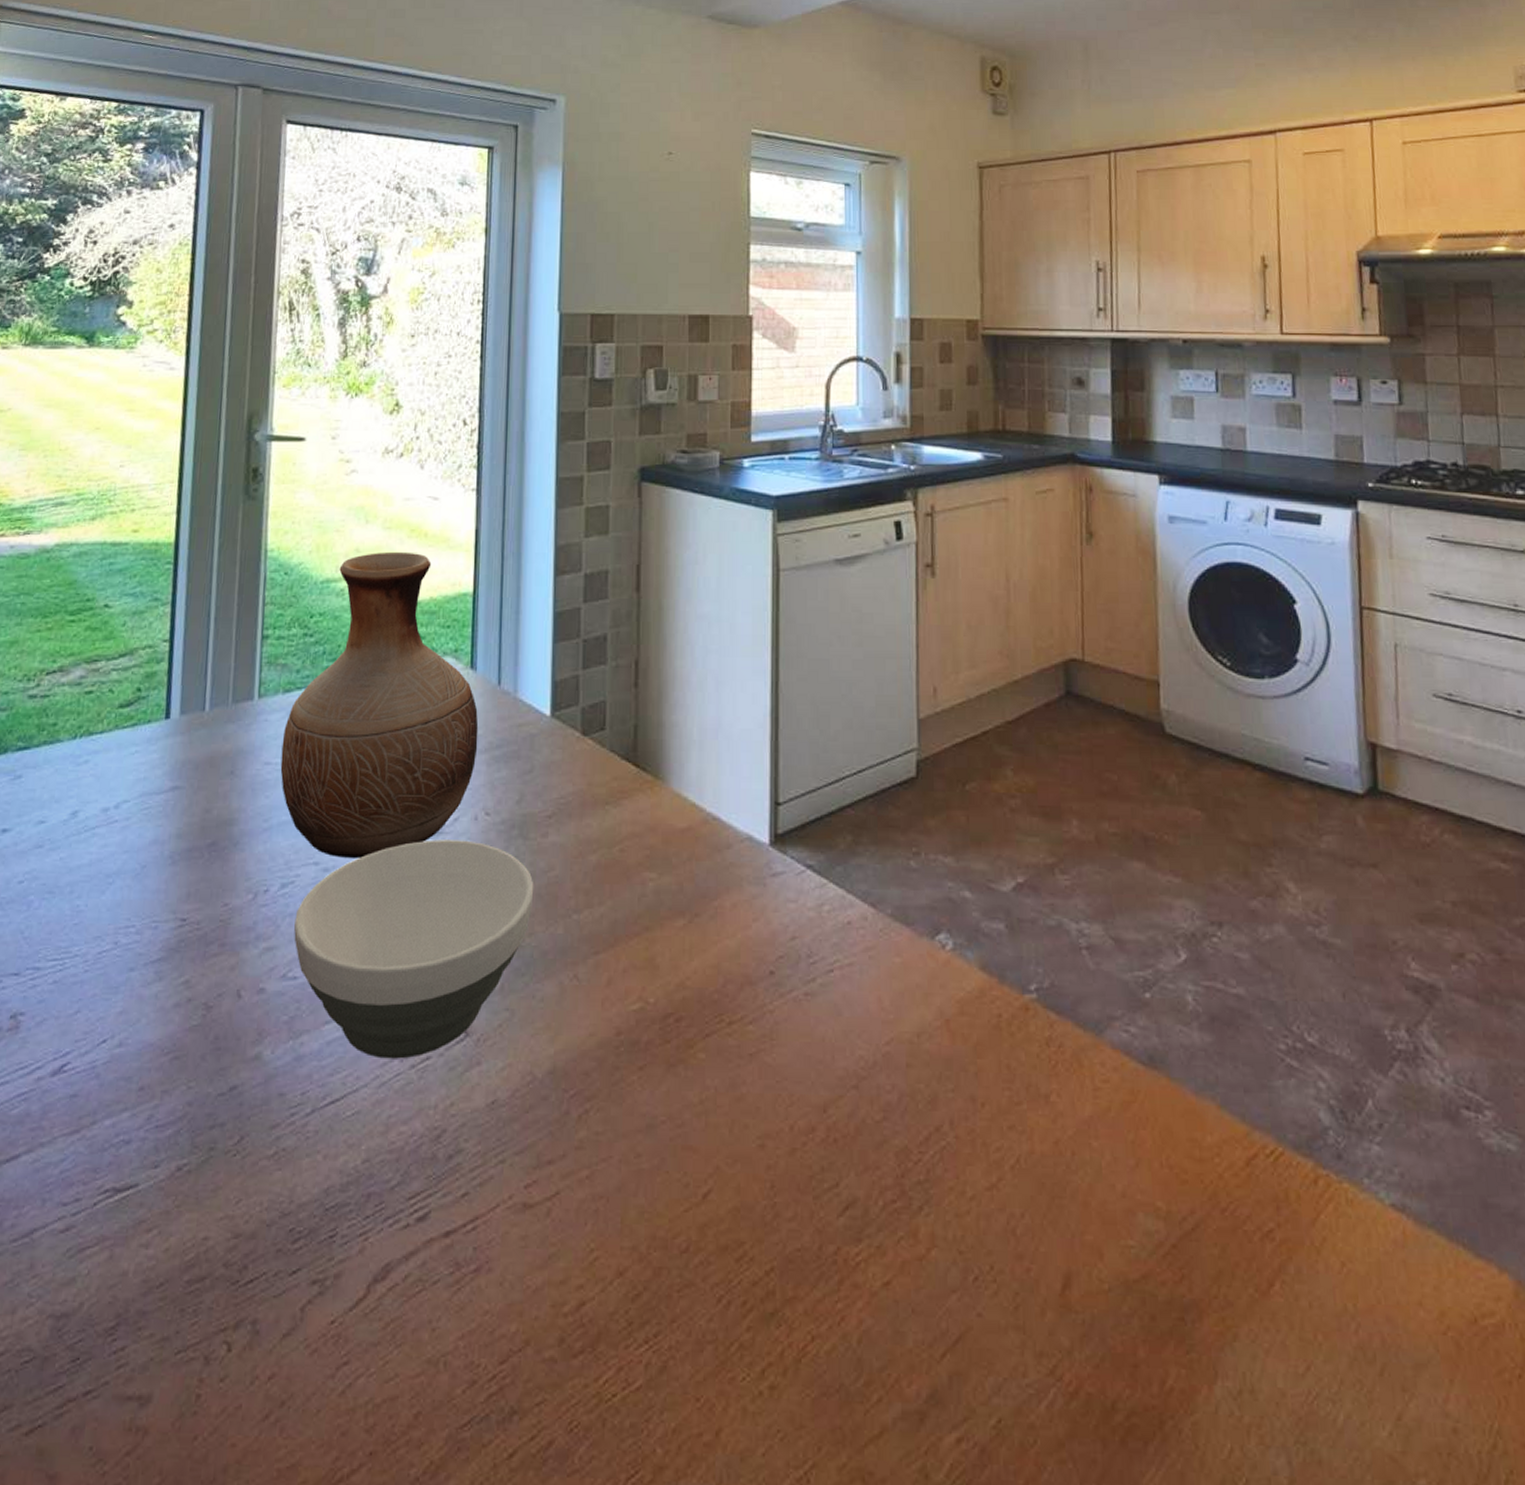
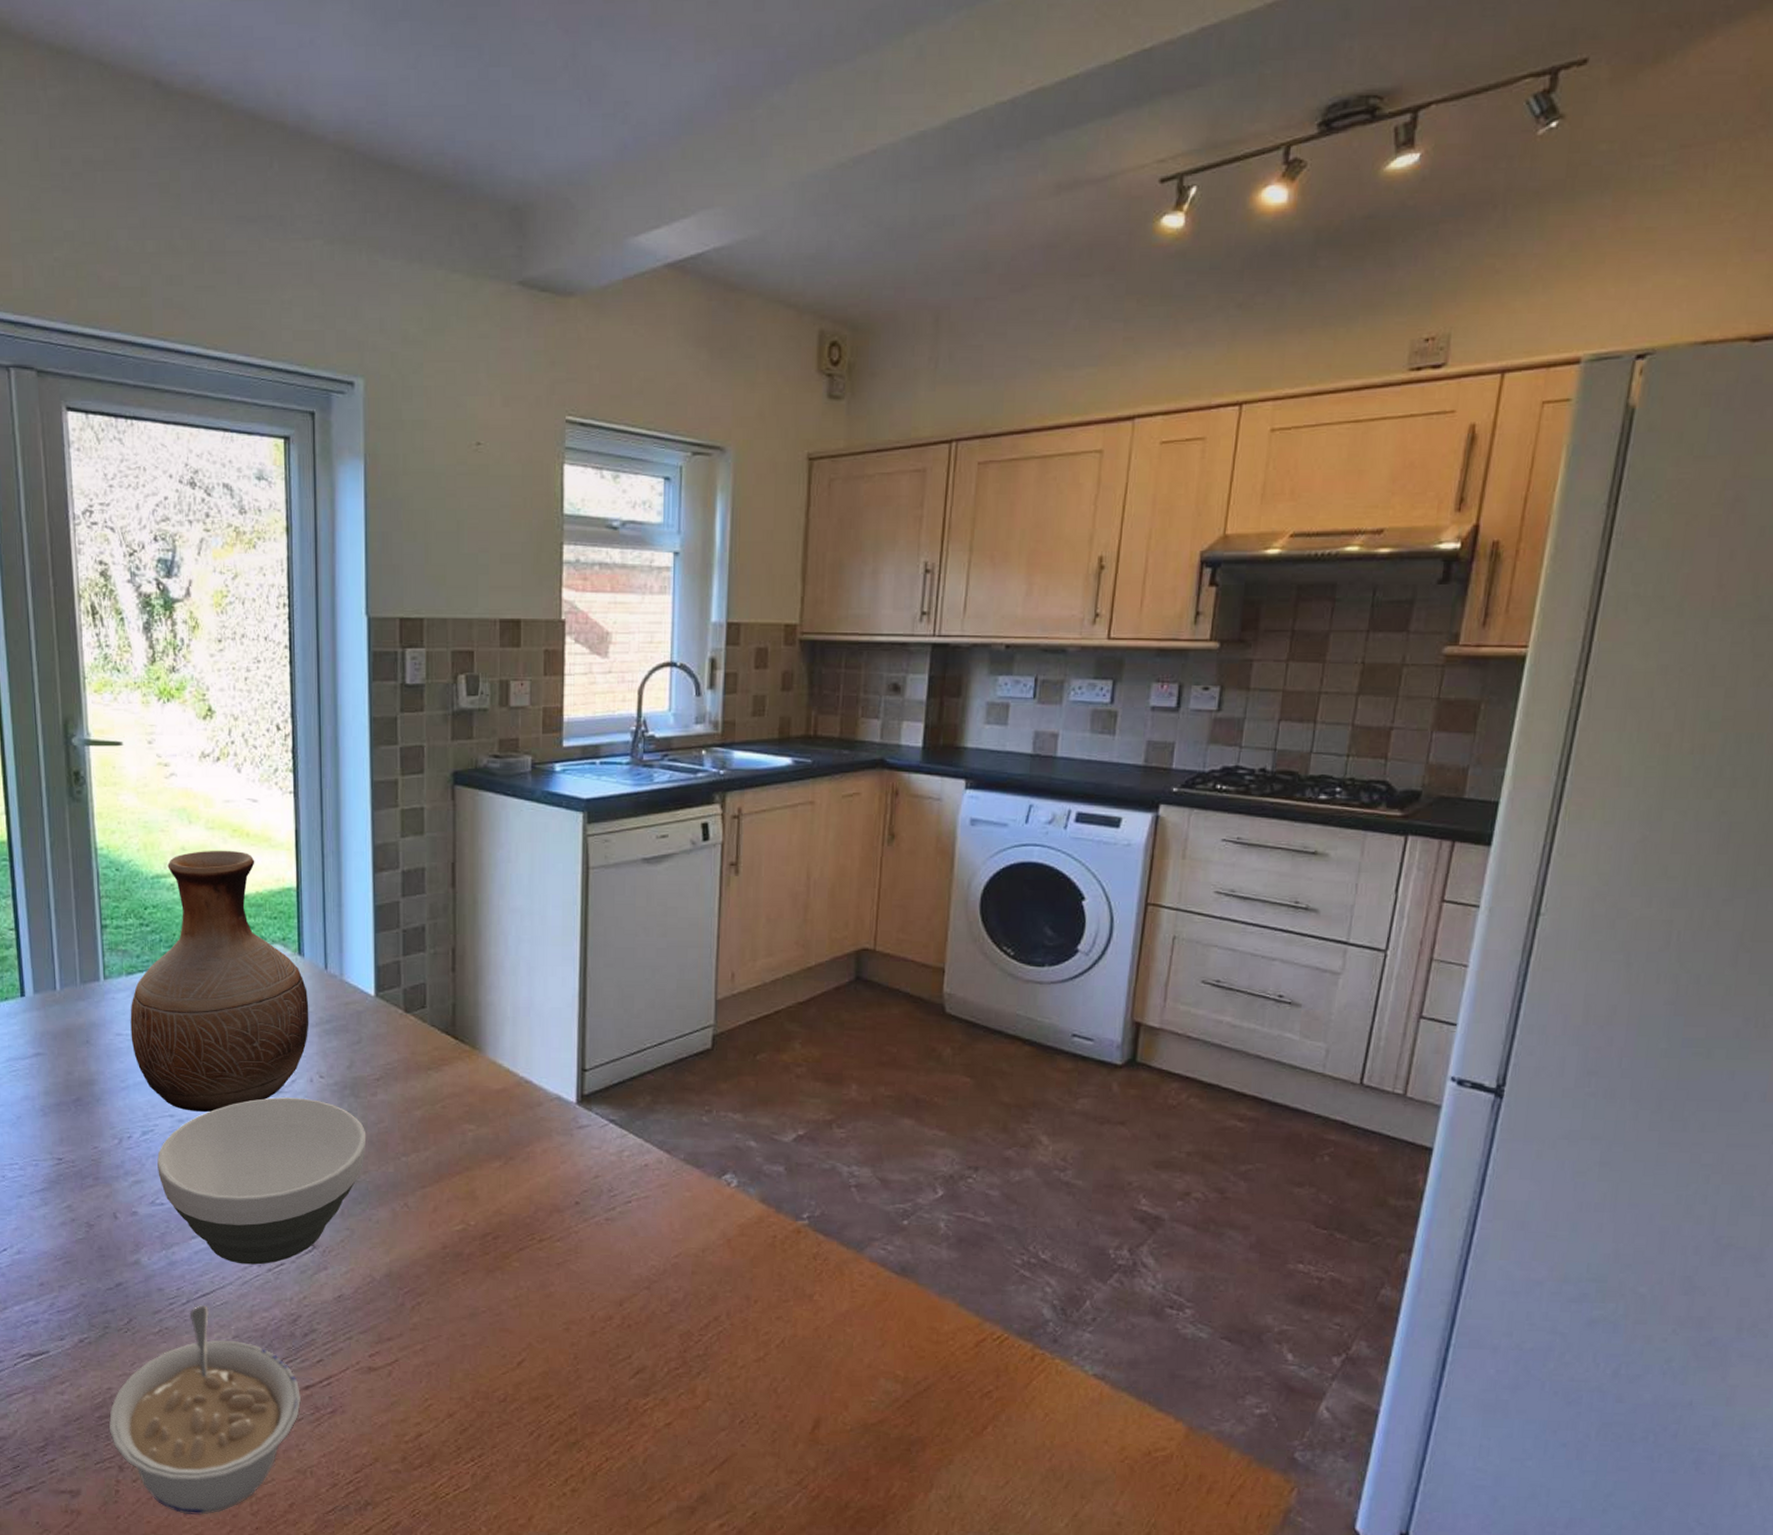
legume: none [198,1116,440,1433] -> present [108,1305,302,1515]

